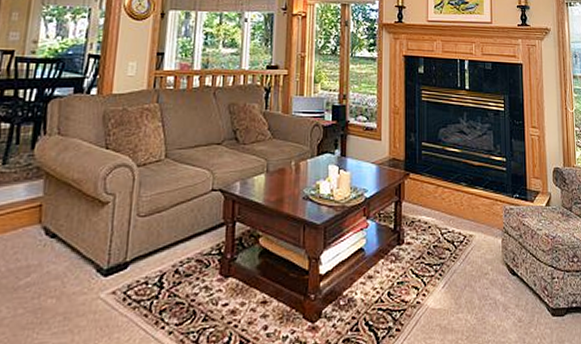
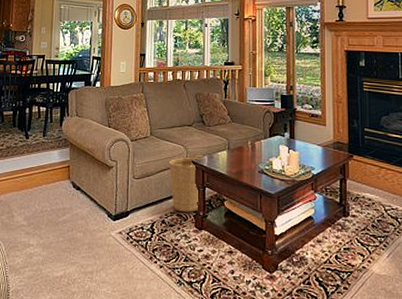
basket: none [188,176,235,256] -> present [169,150,204,212]

